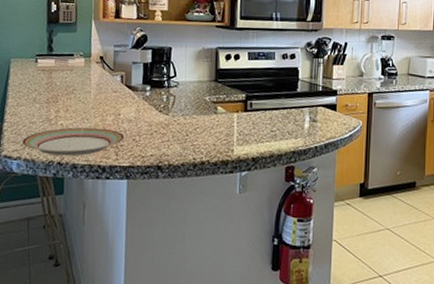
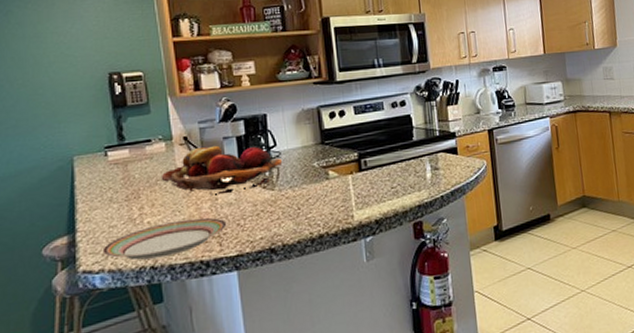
fruit basket: none [76,68,180,112] -> present [161,145,283,196]

